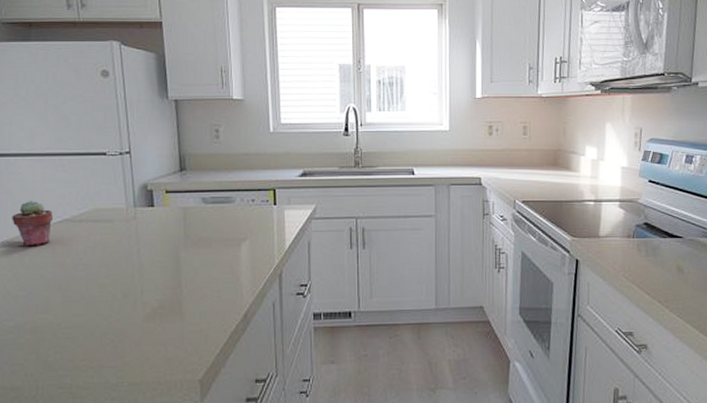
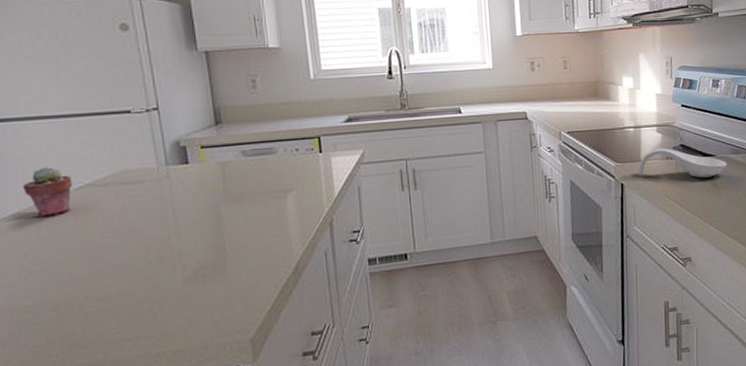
spoon rest: none [595,225,696,260] -> present [637,148,727,178]

